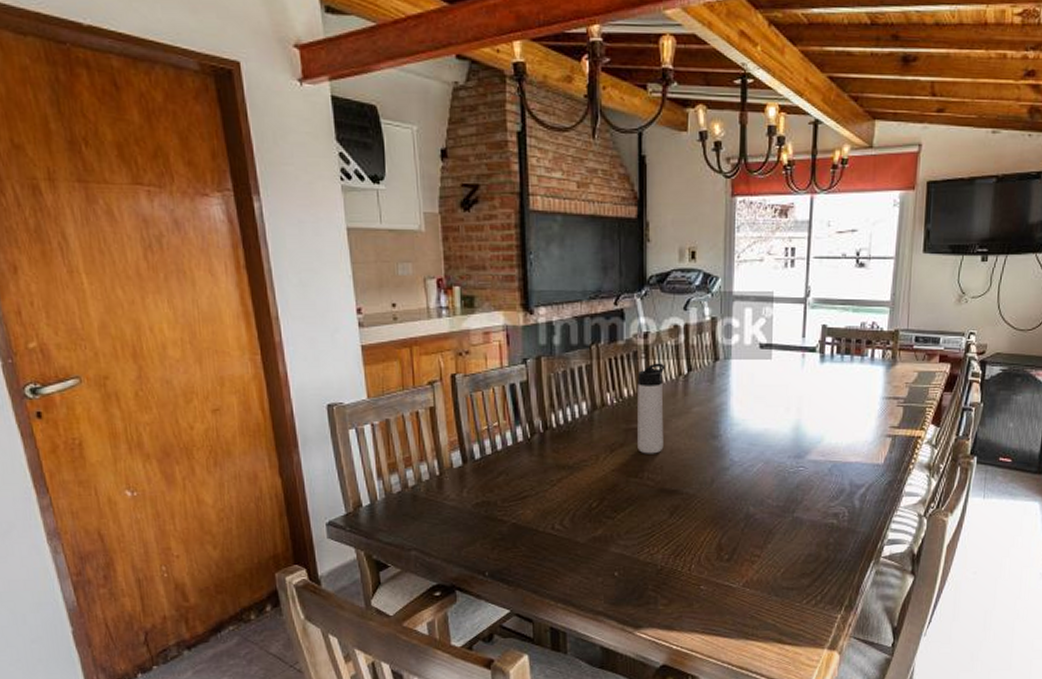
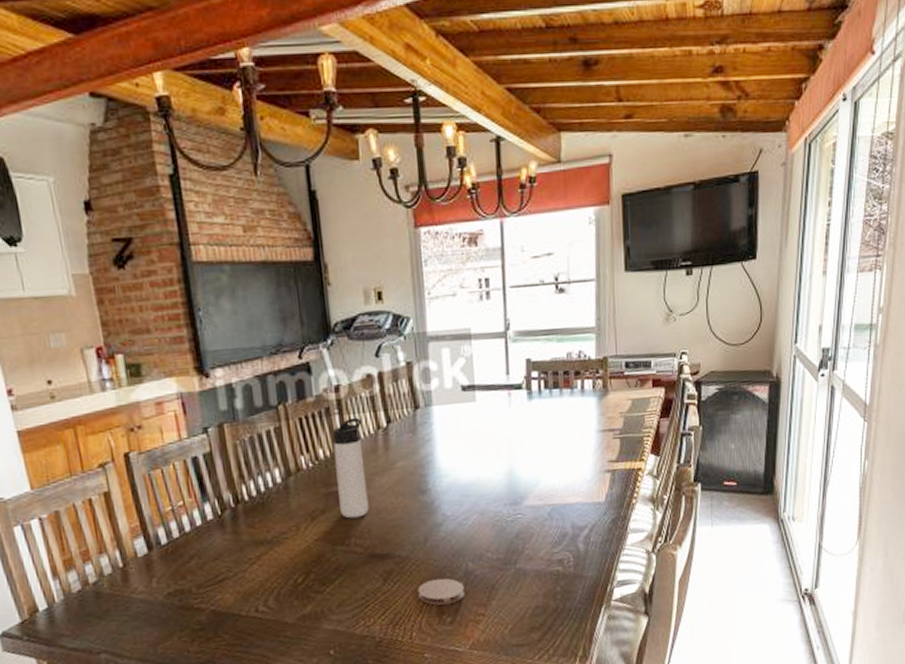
coaster: none [700,518,744,544] -> present [417,578,465,606]

